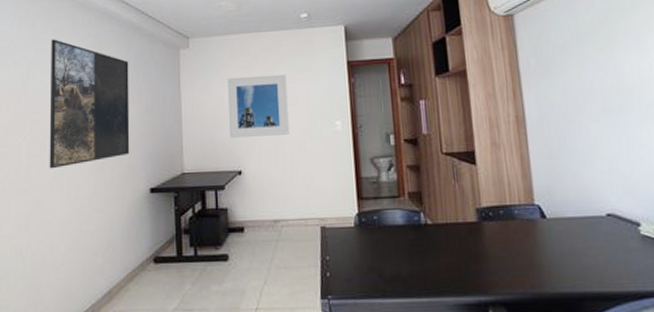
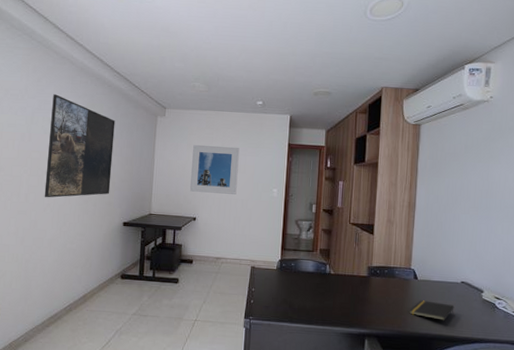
notepad: none [542,246,605,272] -> present [409,300,455,321]

